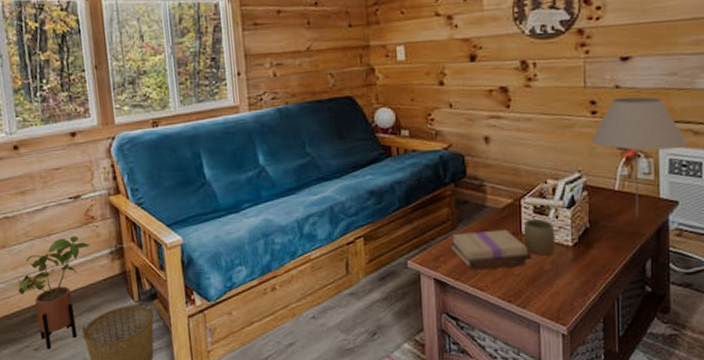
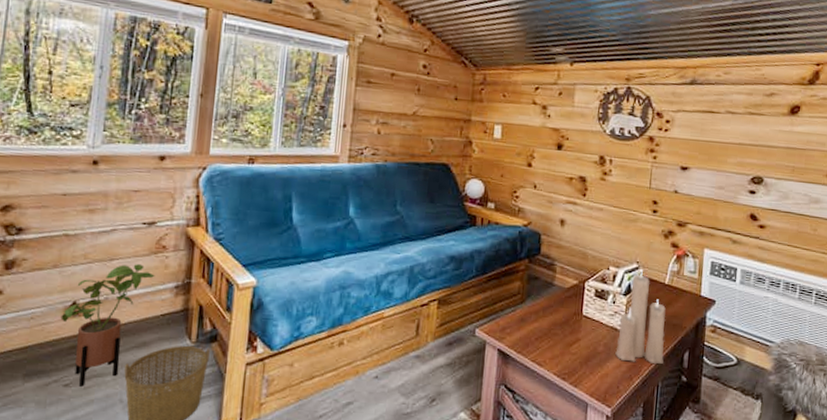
books: present [450,229,532,270] -> none [517,307,589,346]
mug: present [523,218,555,256] -> none [583,301,611,338]
candle: none [564,178,622,278] -> present [615,269,666,365]
lamp shade: present [591,96,689,219] -> none [650,201,728,312]

